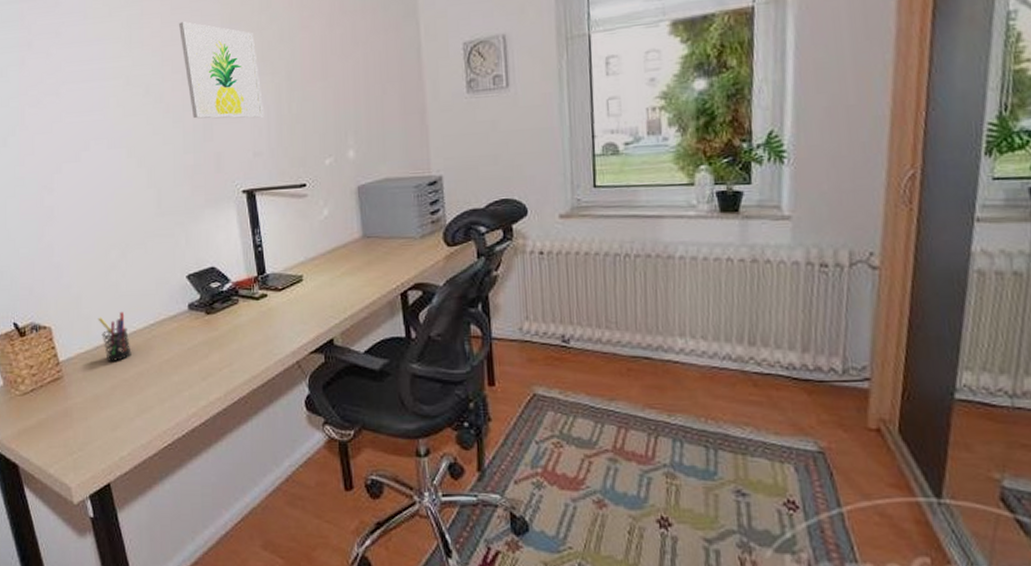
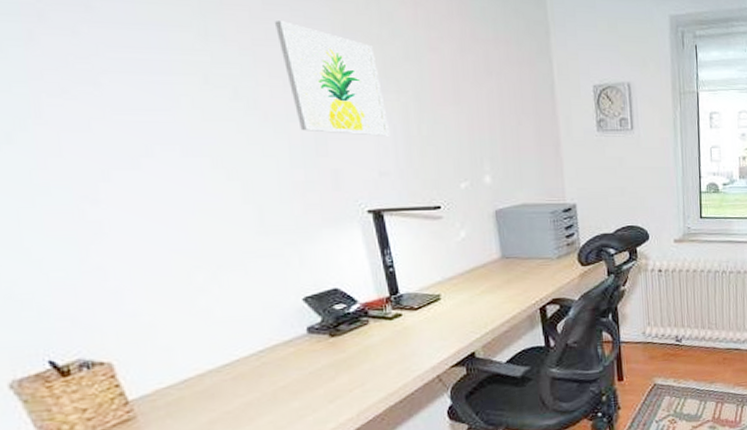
pen holder: present [98,312,132,361] -> none [183,340,235,394]

